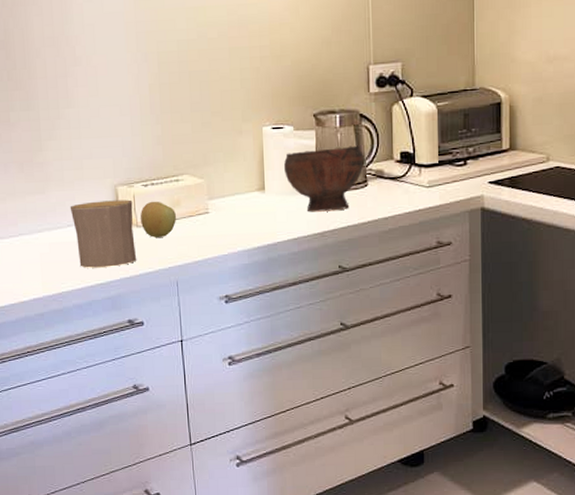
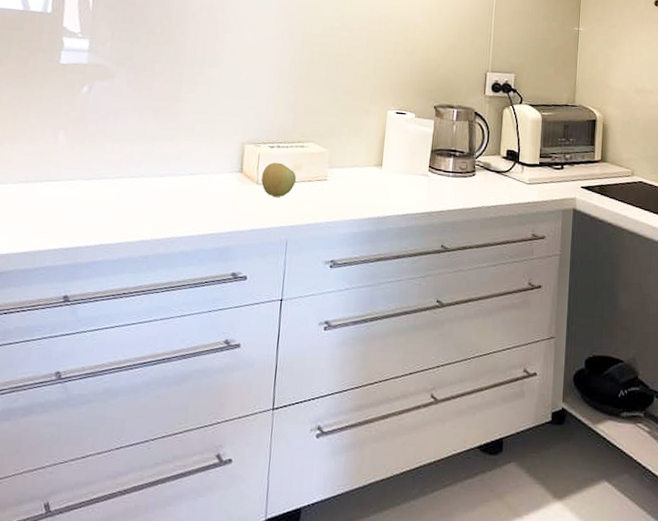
cup: present [70,199,136,268] -> none [194,154,257,219]
bowl: present [284,145,364,212] -> none [402,136,474,194]

